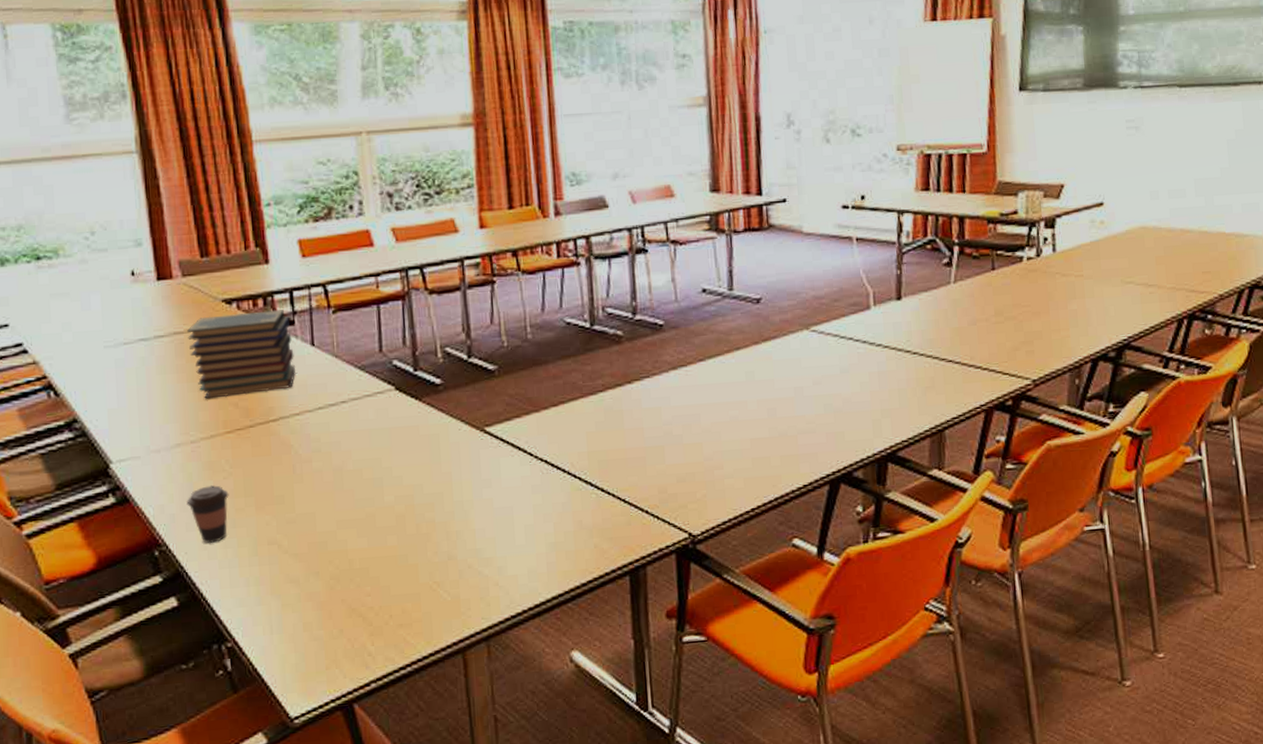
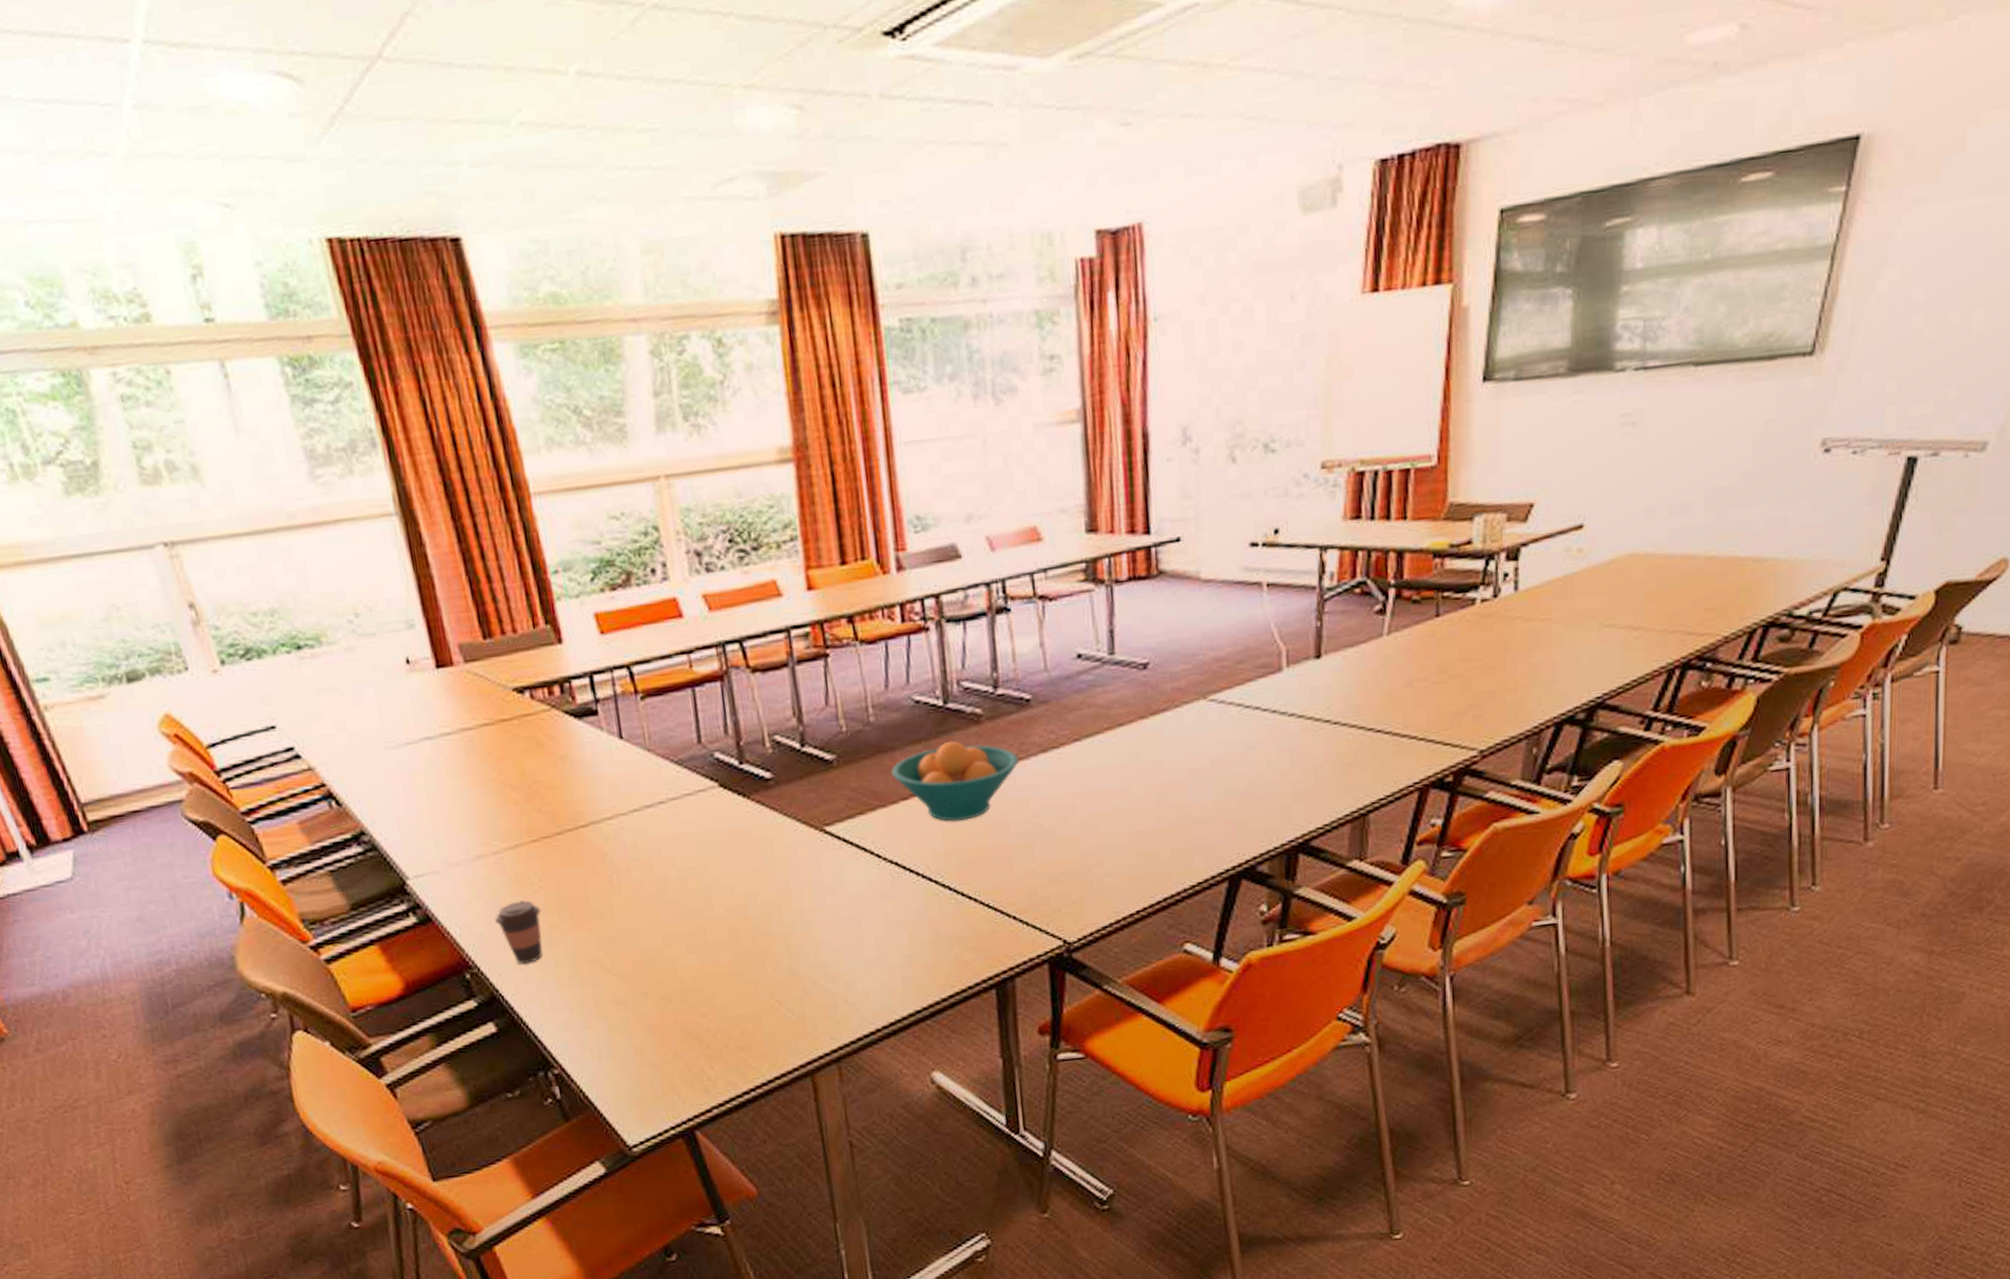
book stack: present [187,309,296,399] -> none [476,697,604,804]
fruit bowl: none [544,357,653,426] -> present [891,740,1019,822]

